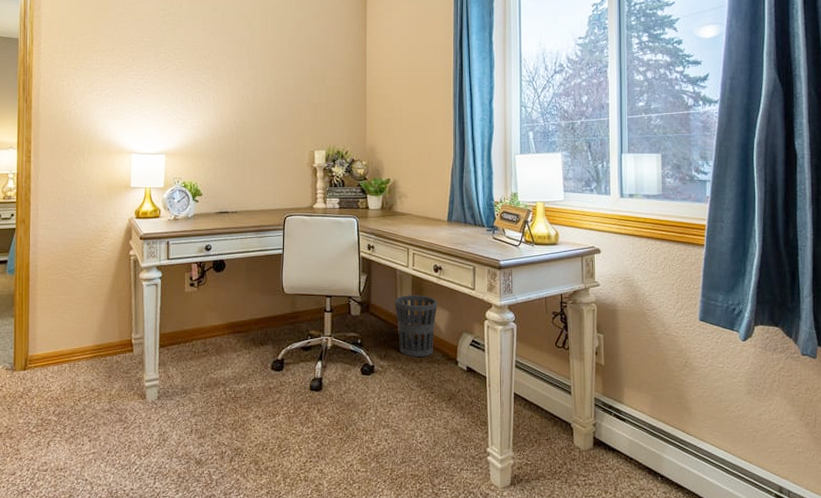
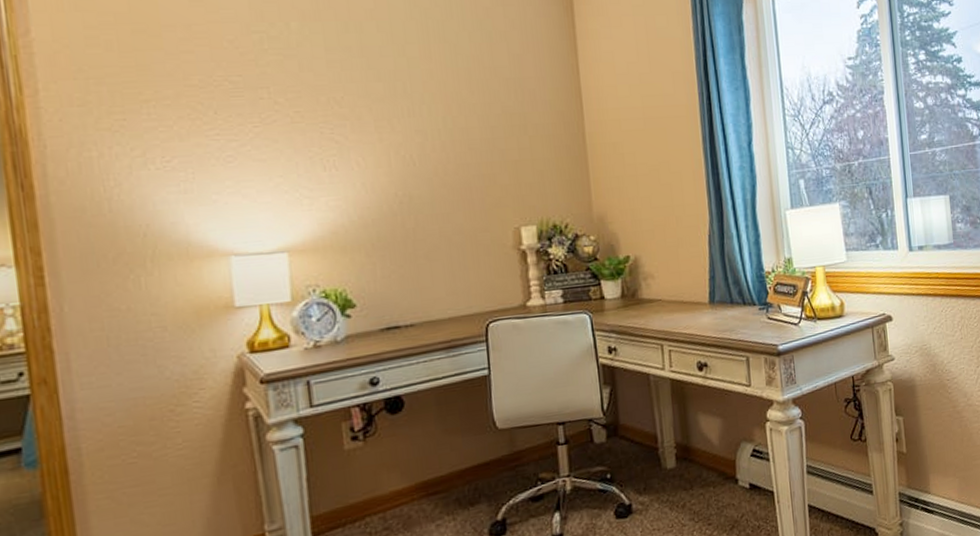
wastebasket: present [395,295,438,357] -> none [651,402,707,484]

